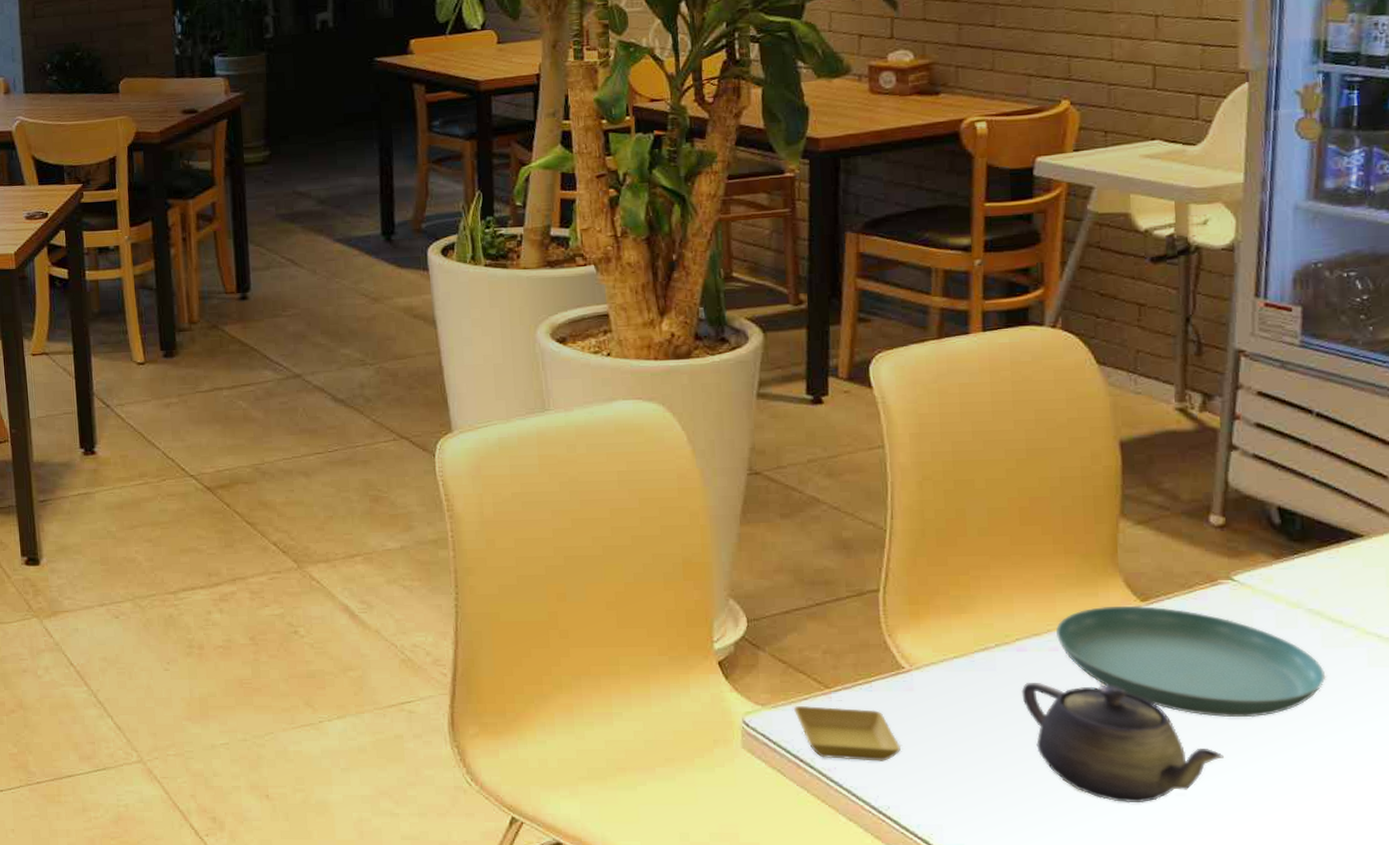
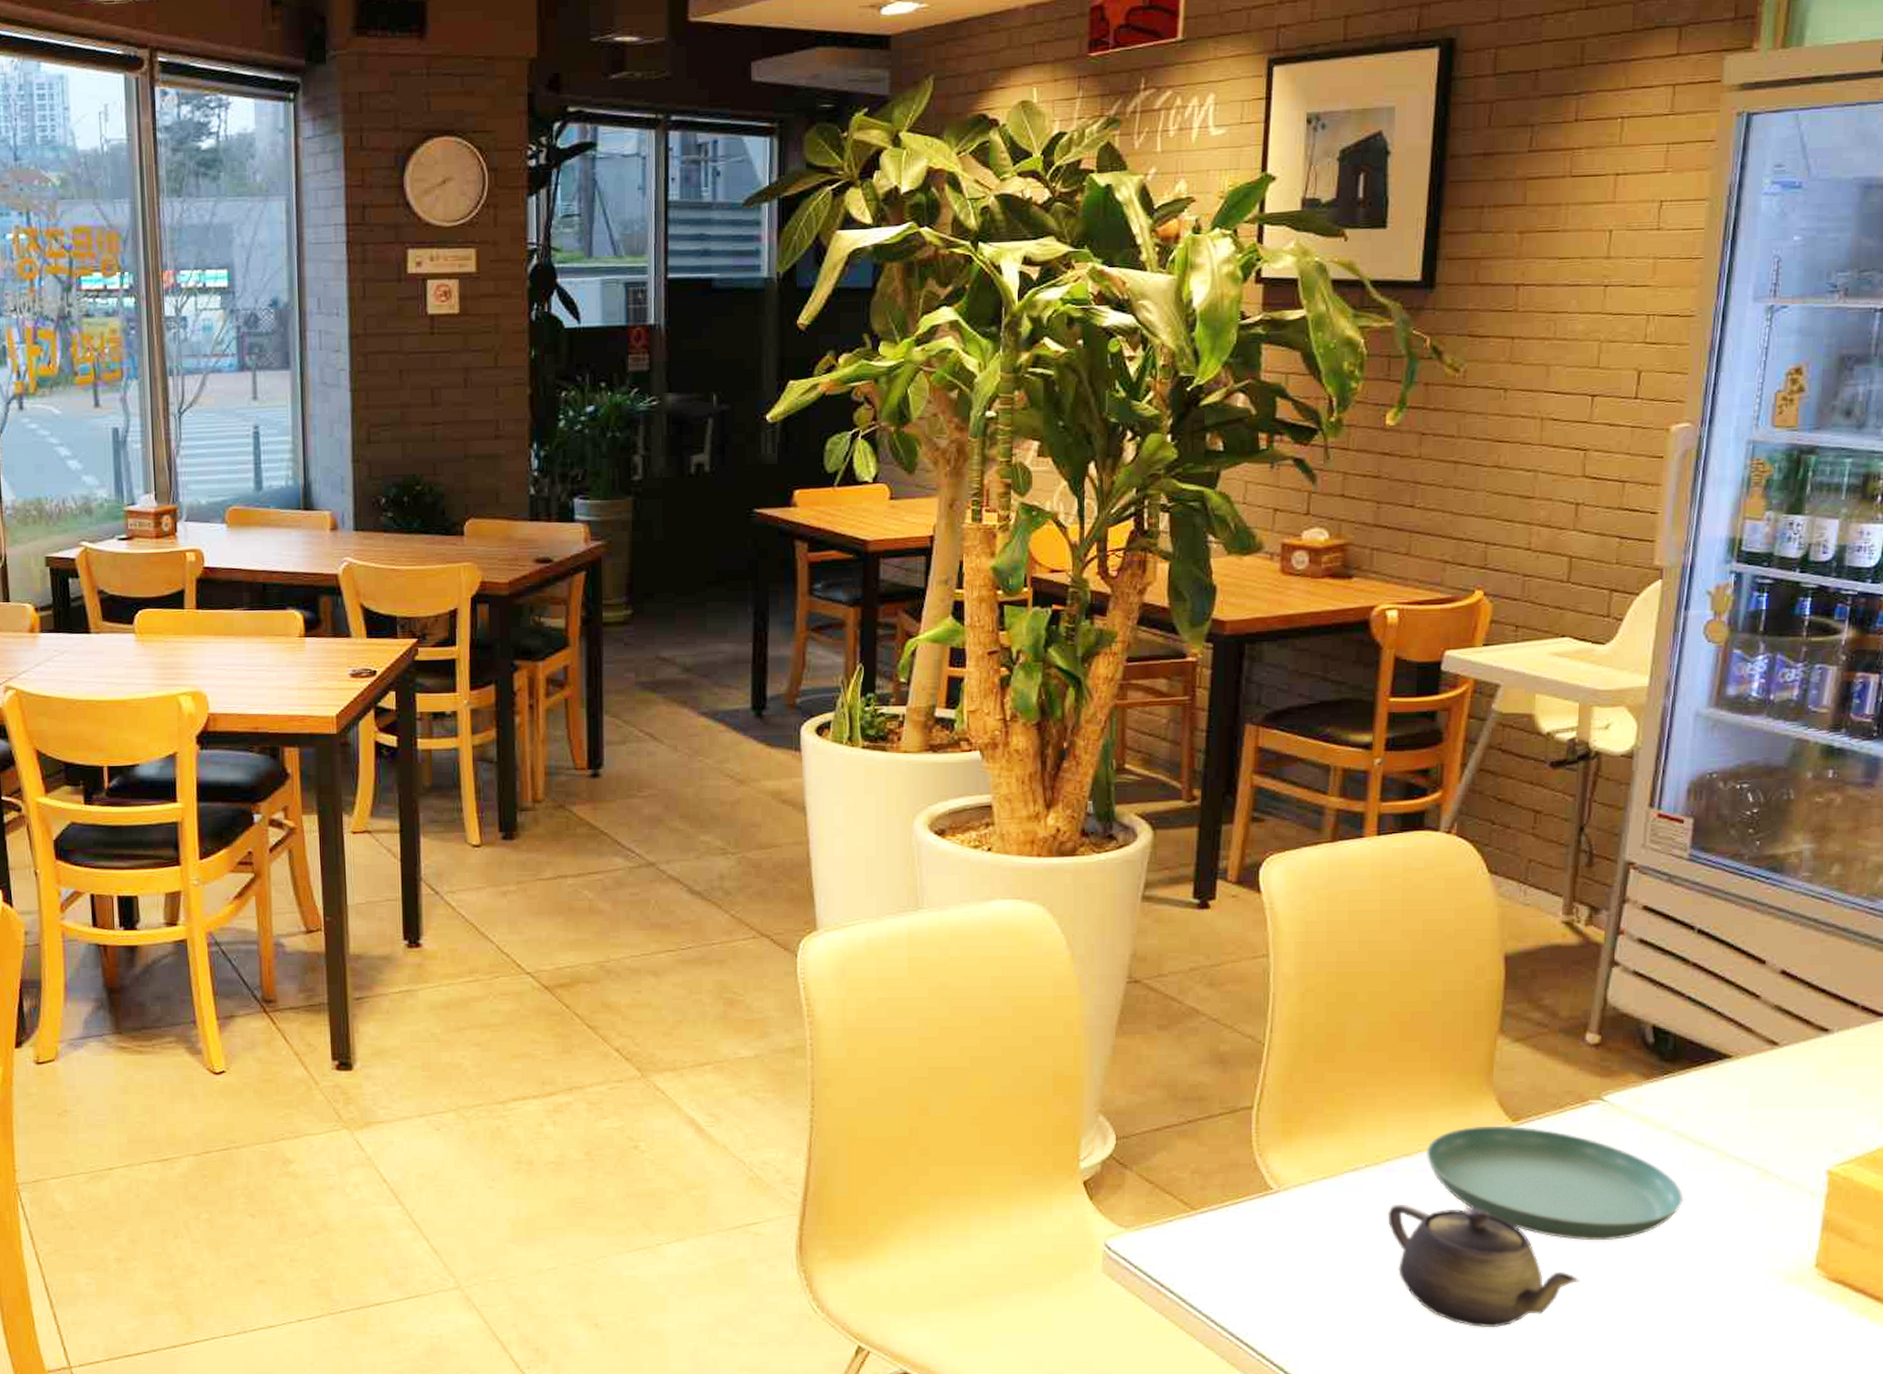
saucer: present [793,706,901,761] -> none [1157,1228,1263,1286]

